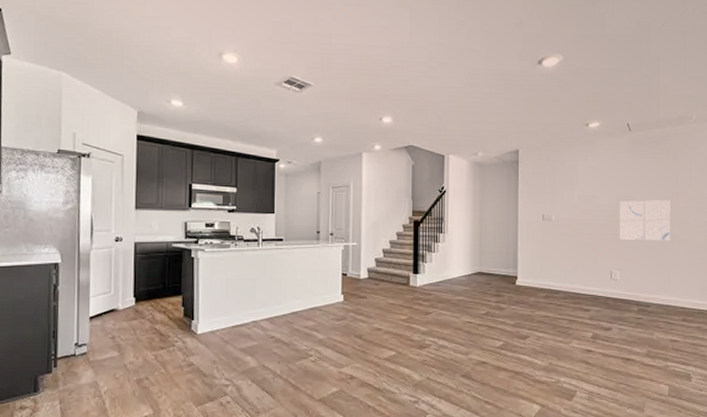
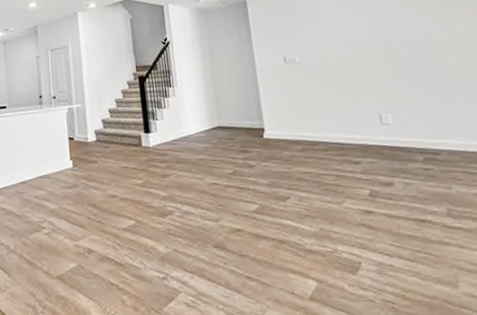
wall art: present [620,200,671,240] -> none [376,26,452,77]

